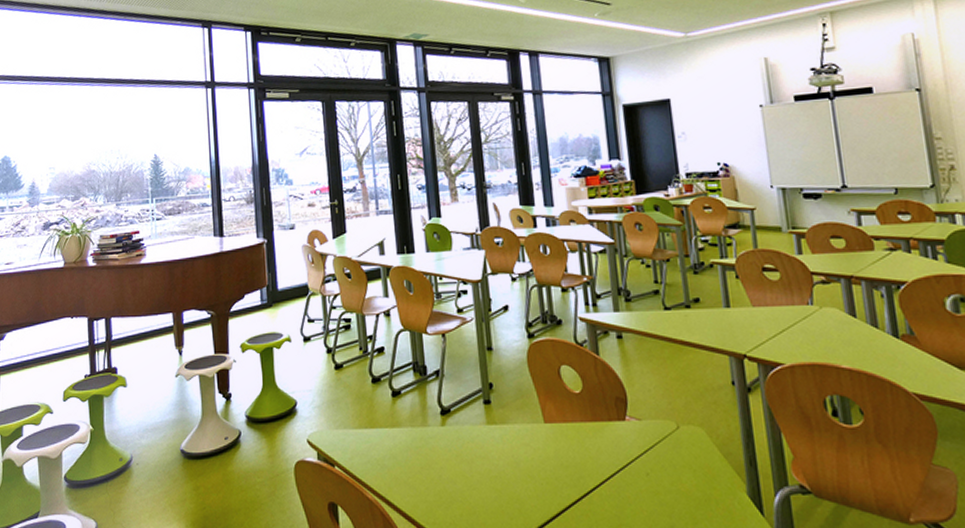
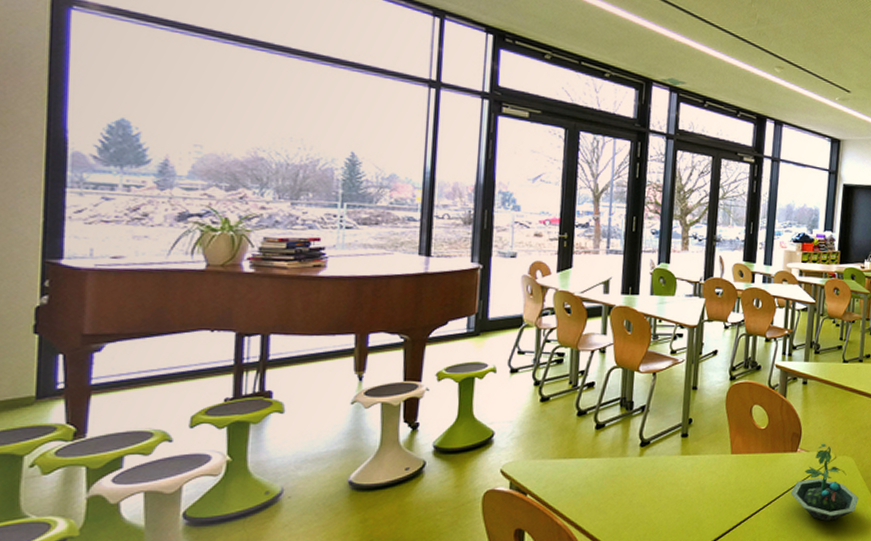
terrarium: none [626,409,722,508] -> present [790,443,859,521]

